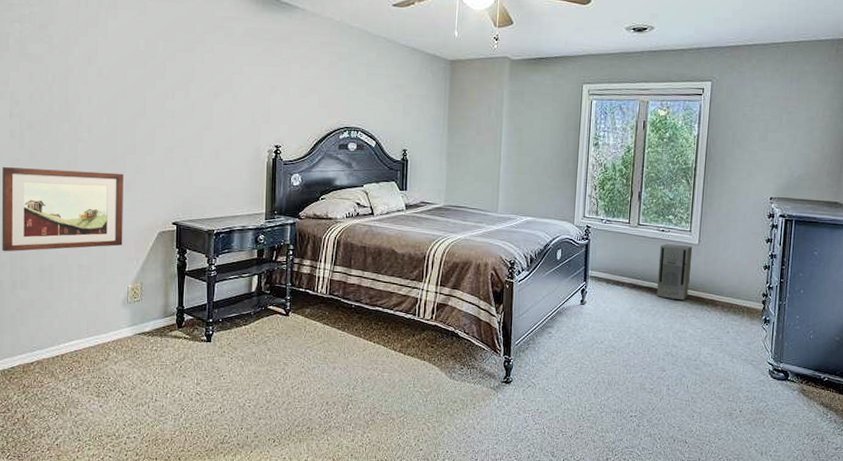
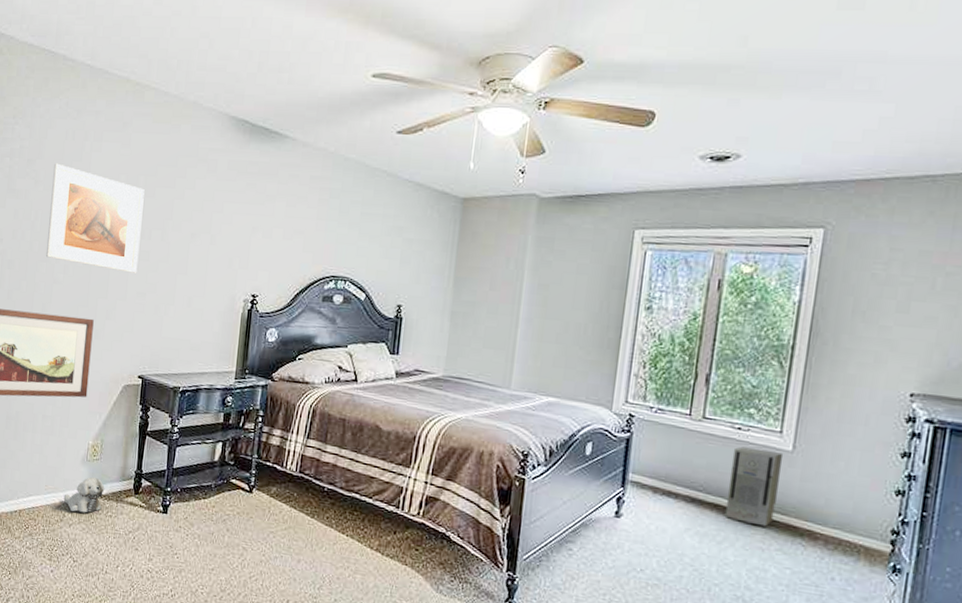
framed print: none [67,29,165,130] -> present [45,163,145,273]
plush toy: none [107,317,148,350] -> present [63,477,105,513]

